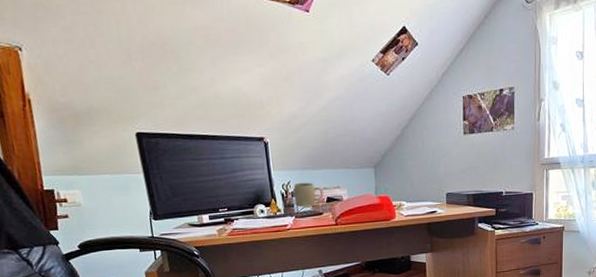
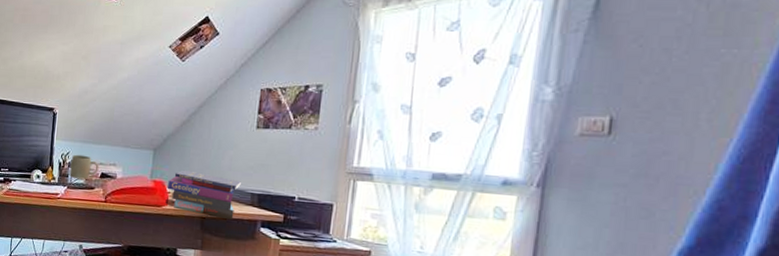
books: none [392,182,457,222] -> present [167,170,241,220]

